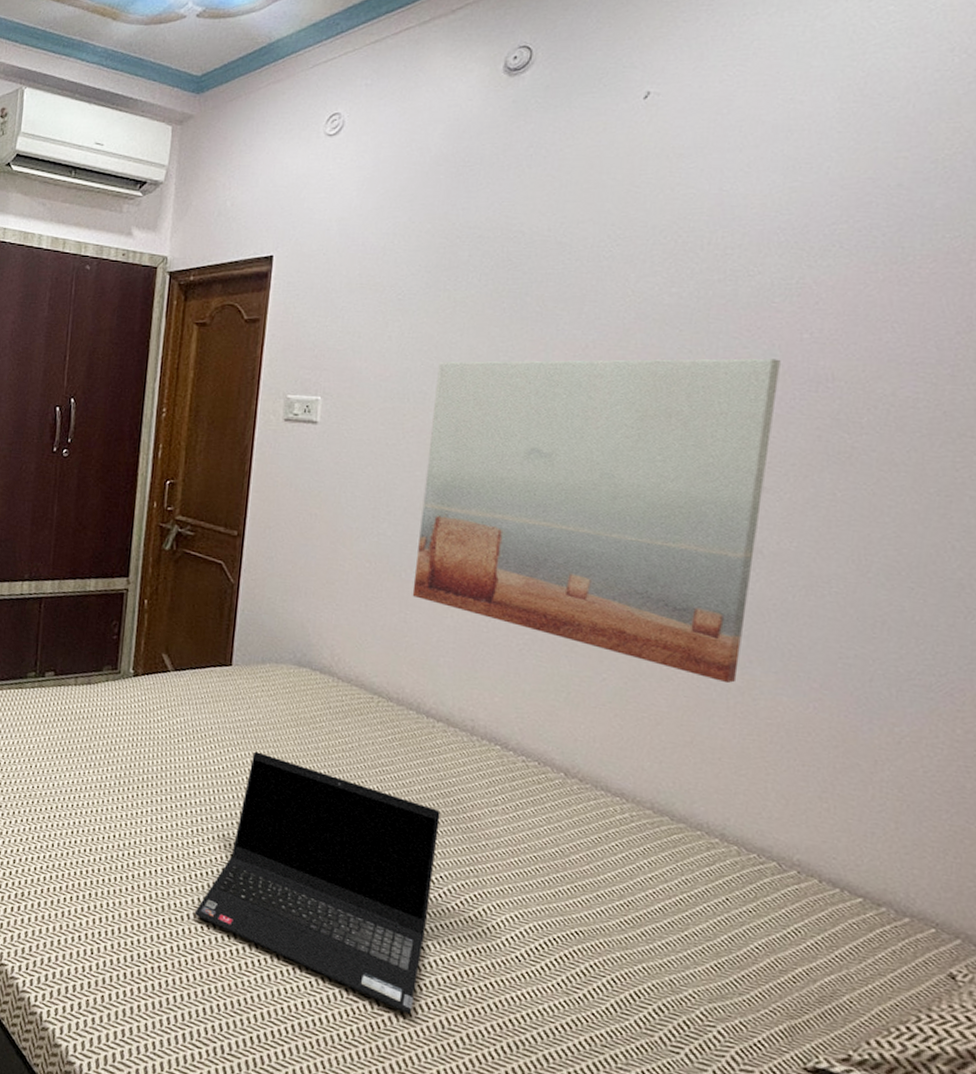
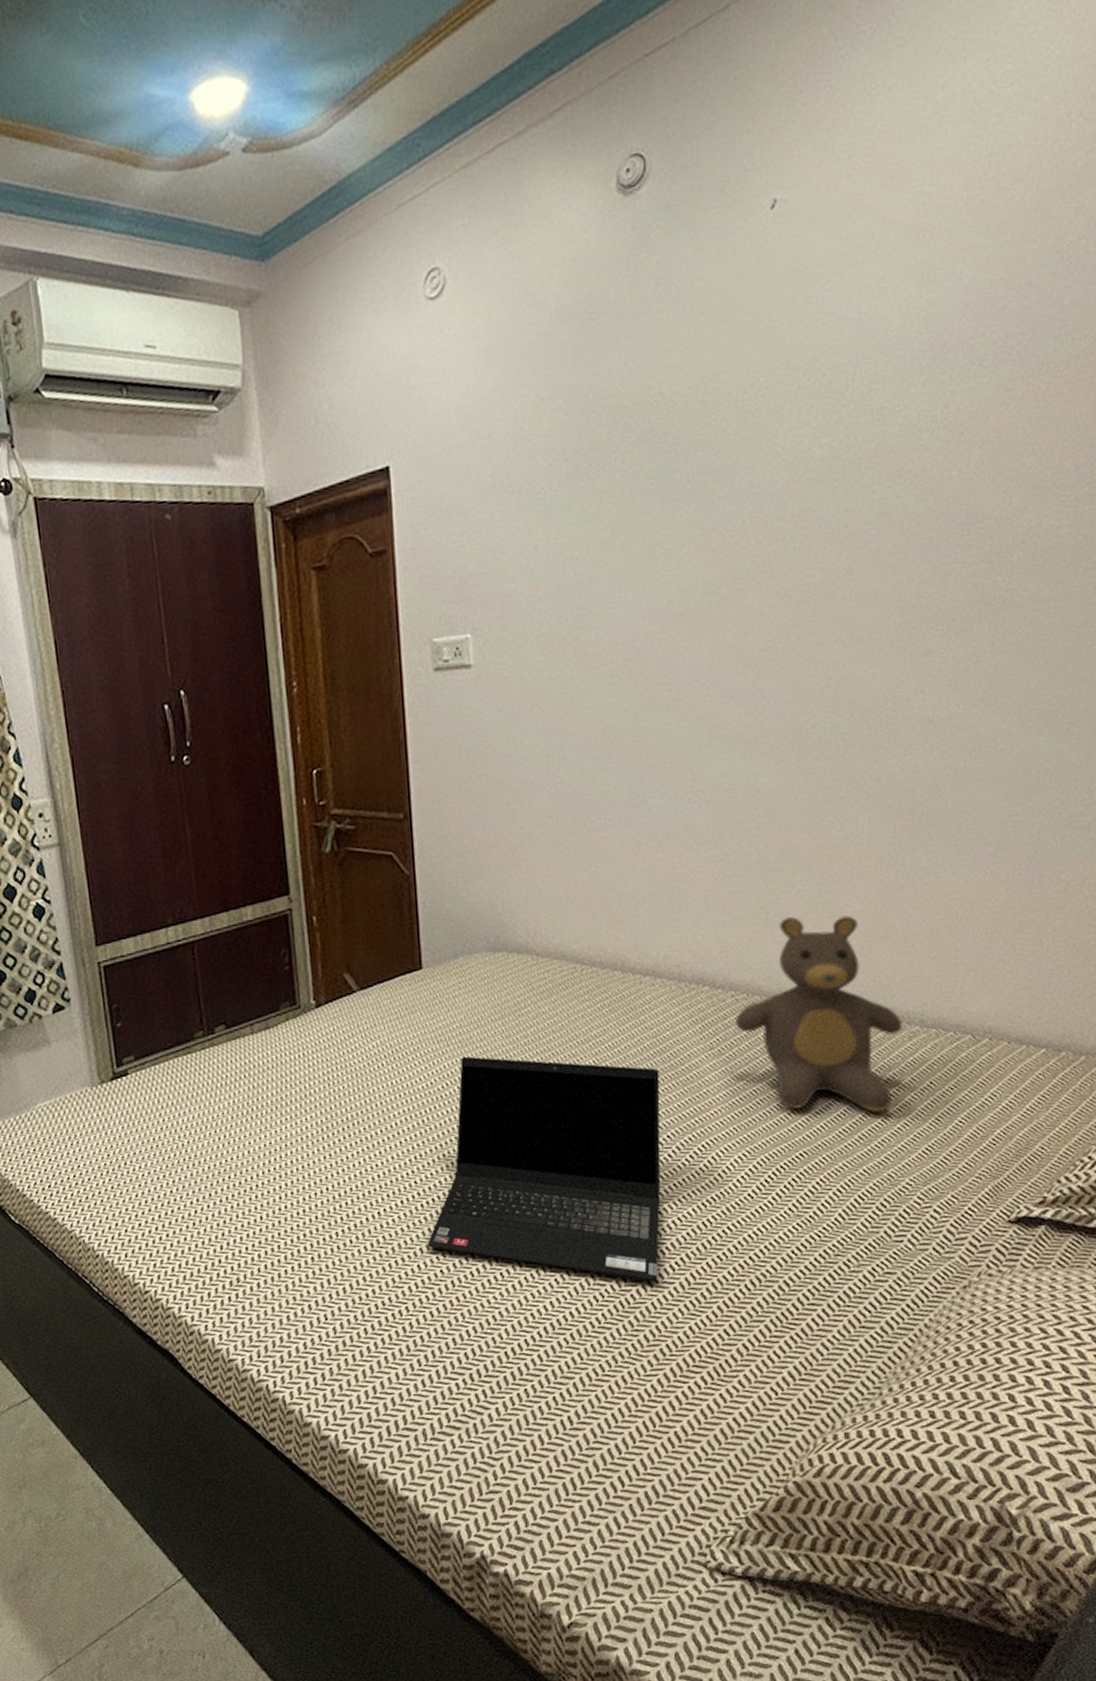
wall art: present [412,358,781,684] -> none [593,504,933,867]
teddy bear: none [523,701,702,914] -> present [736,915,903,1113]

